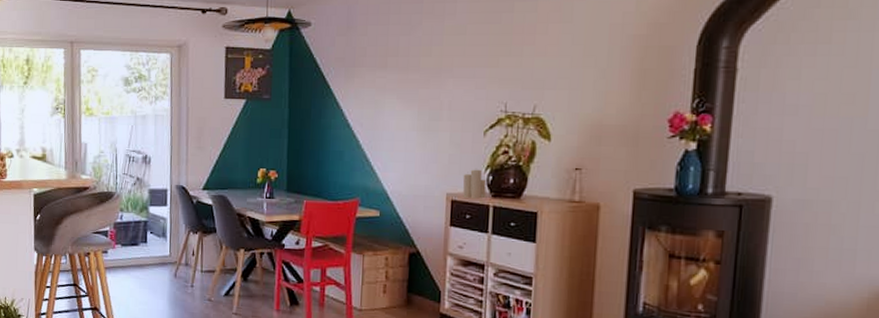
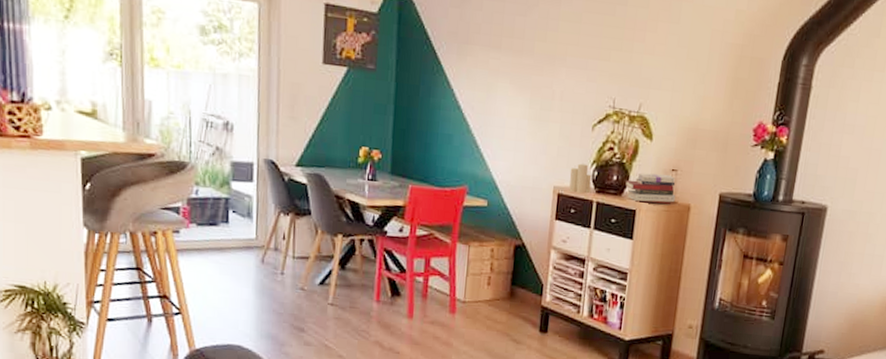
books: none [524,173,581,205] -> present [625,172,676,204]

